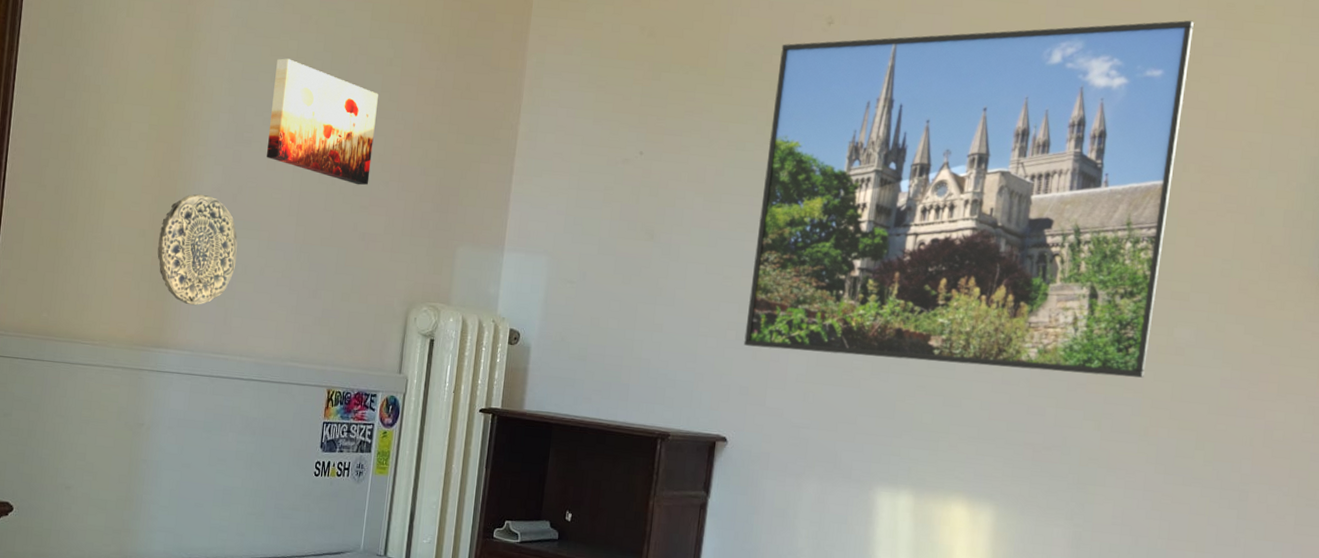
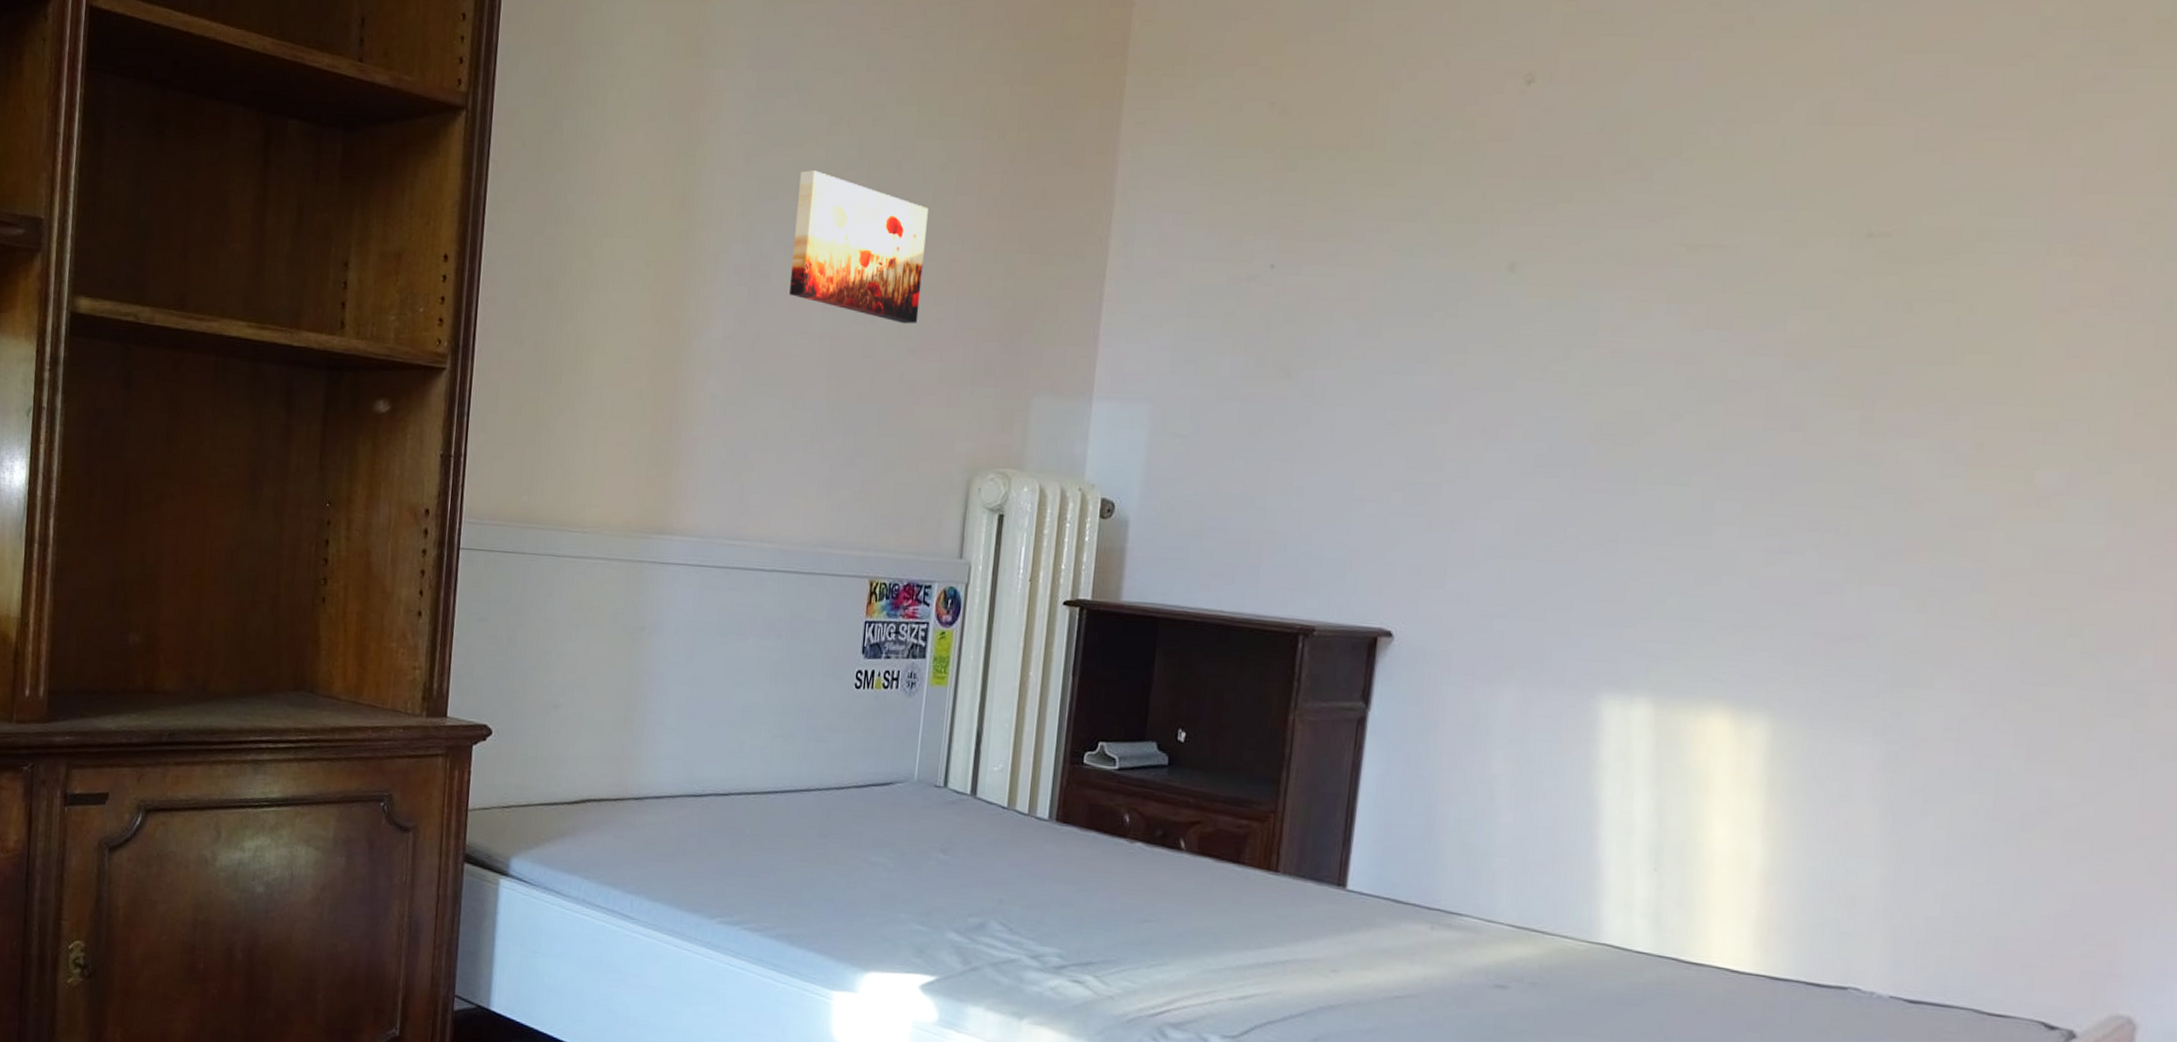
decorative plate: present [157,193,238,306] -> none [658,343,756,481]
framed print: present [744,20,1194,378] -> none [1414,45,2062,540]

